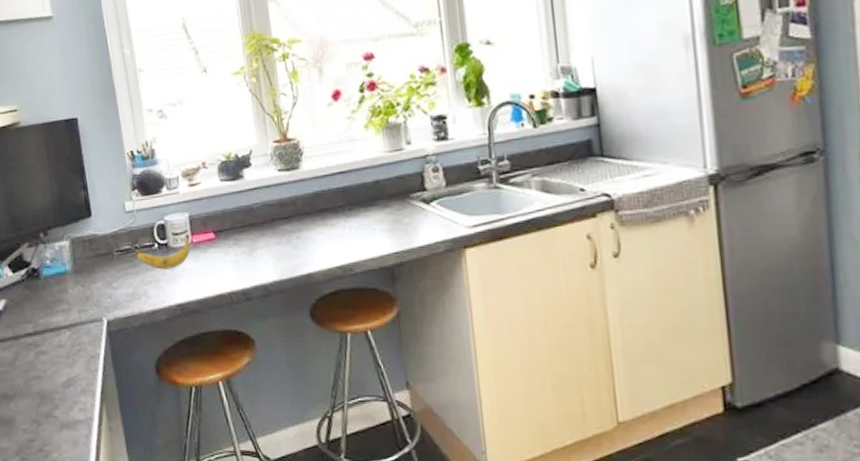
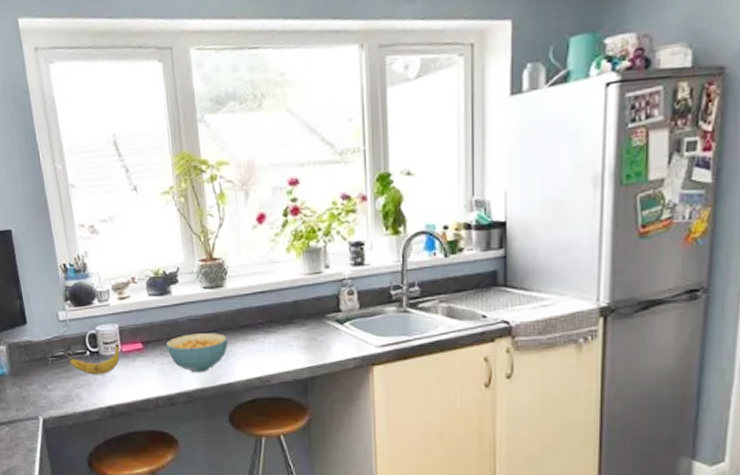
cereal bowl: none [240,218,307,264] -> present [166,333,228,373]

